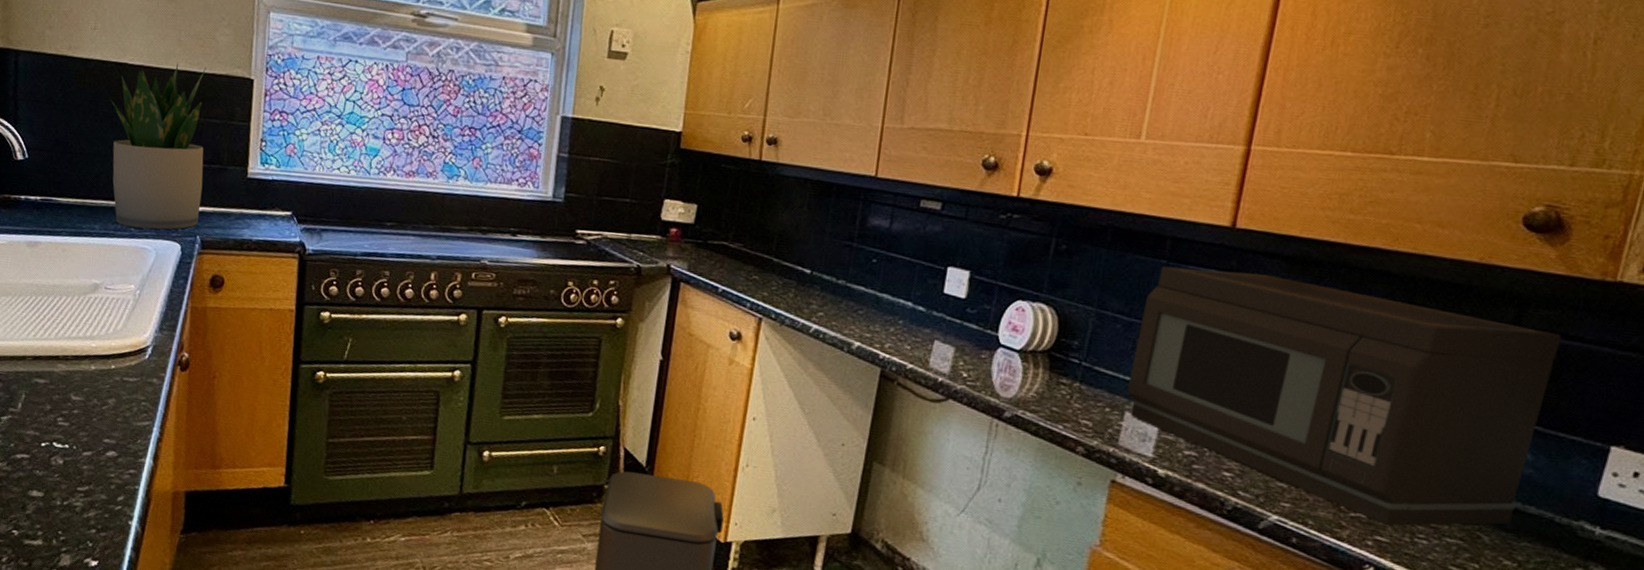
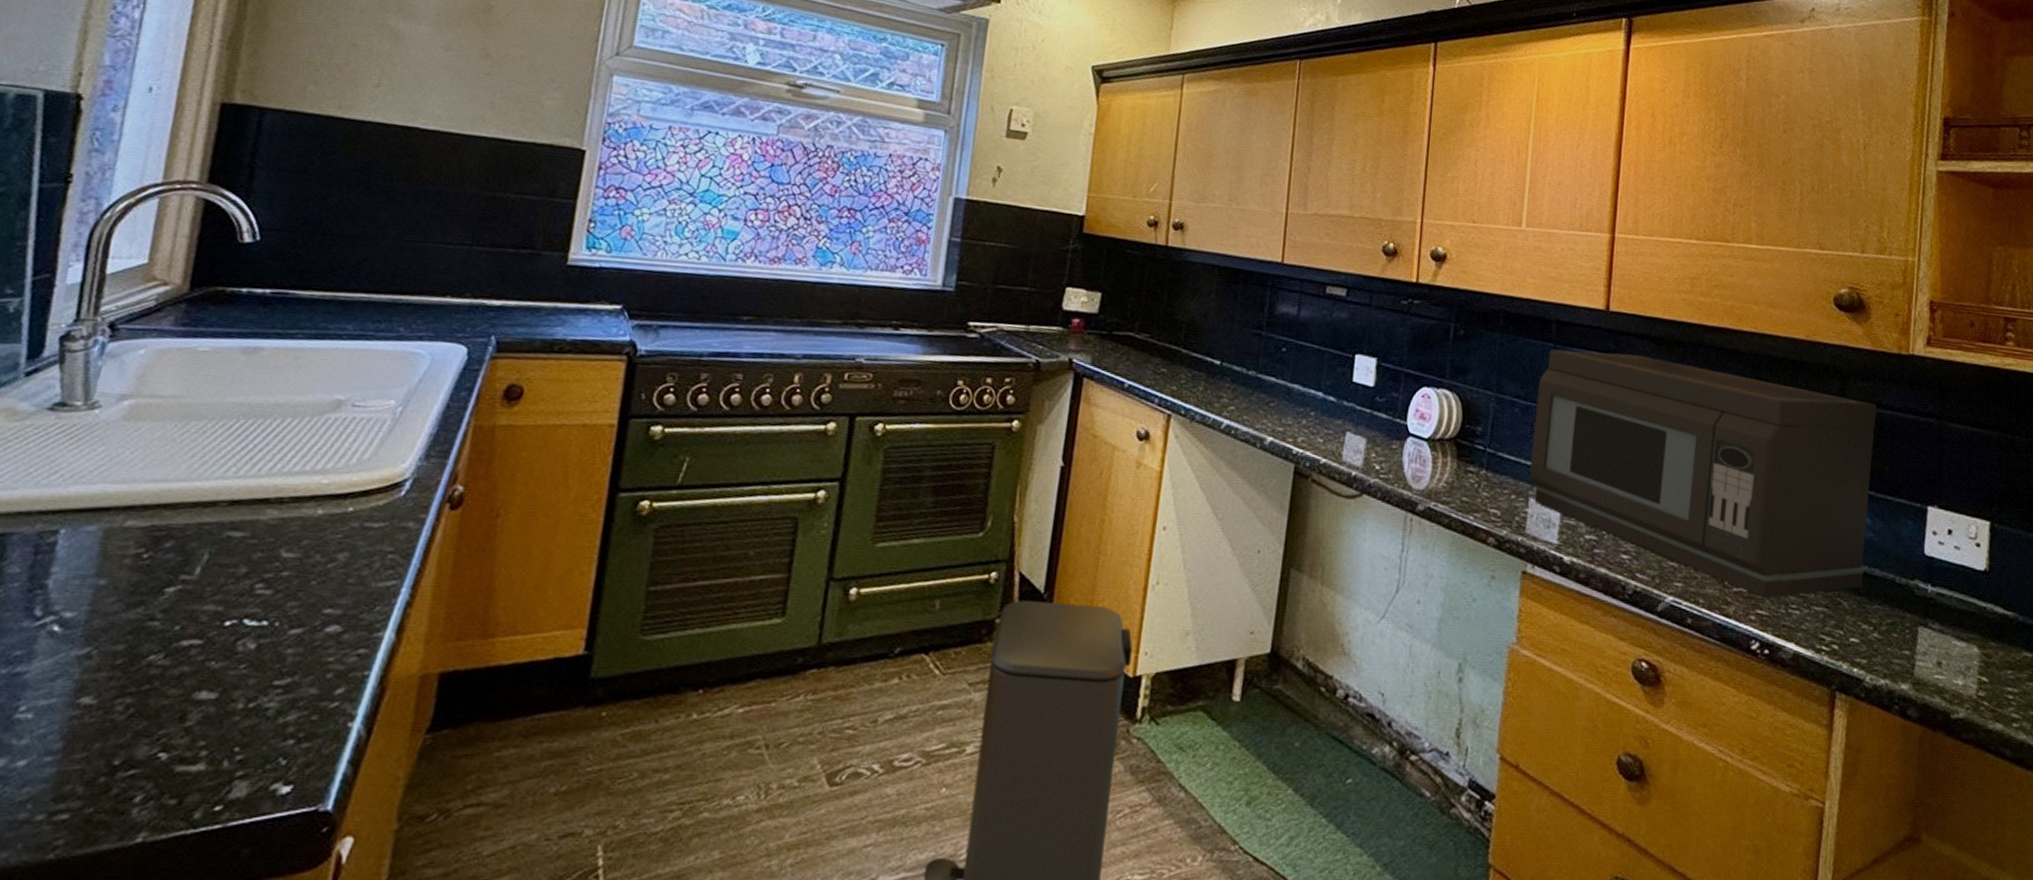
planter: present [110,62,206,230] -> none [378,128,525,330]

